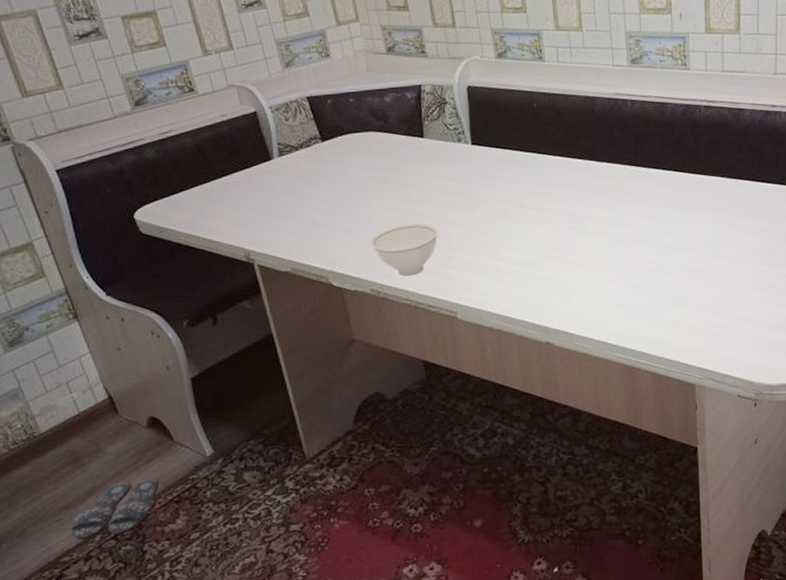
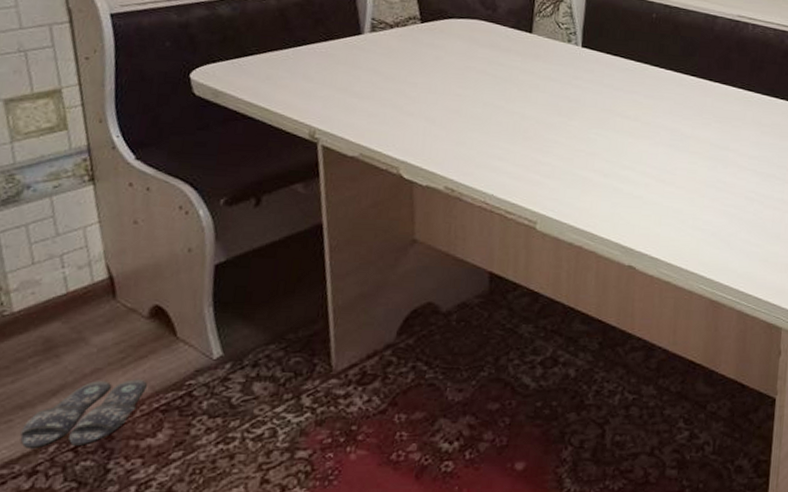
bowl: present [371,223,438,276] -> none [454,120,530,177]

